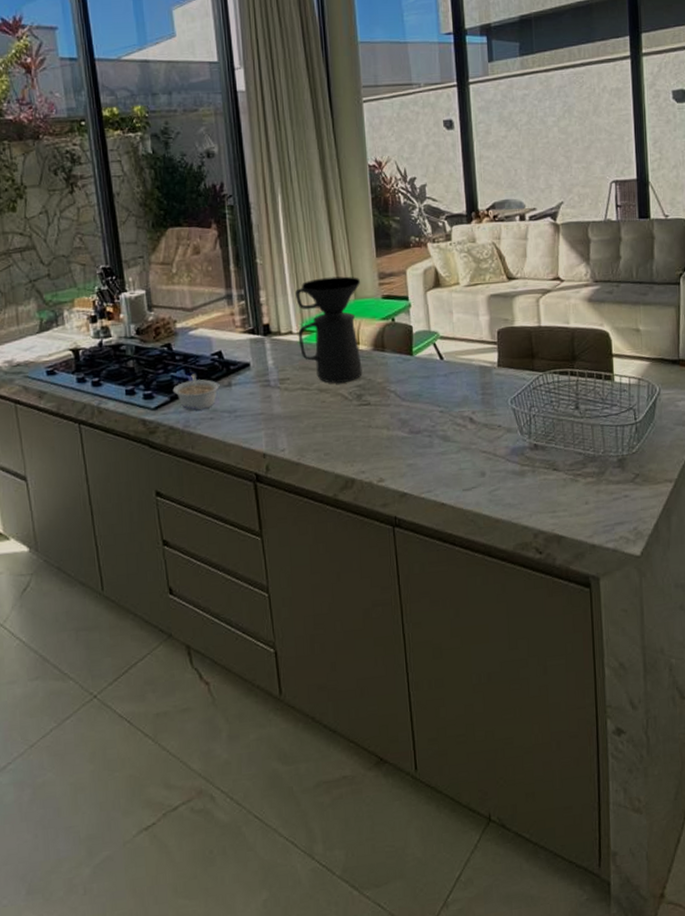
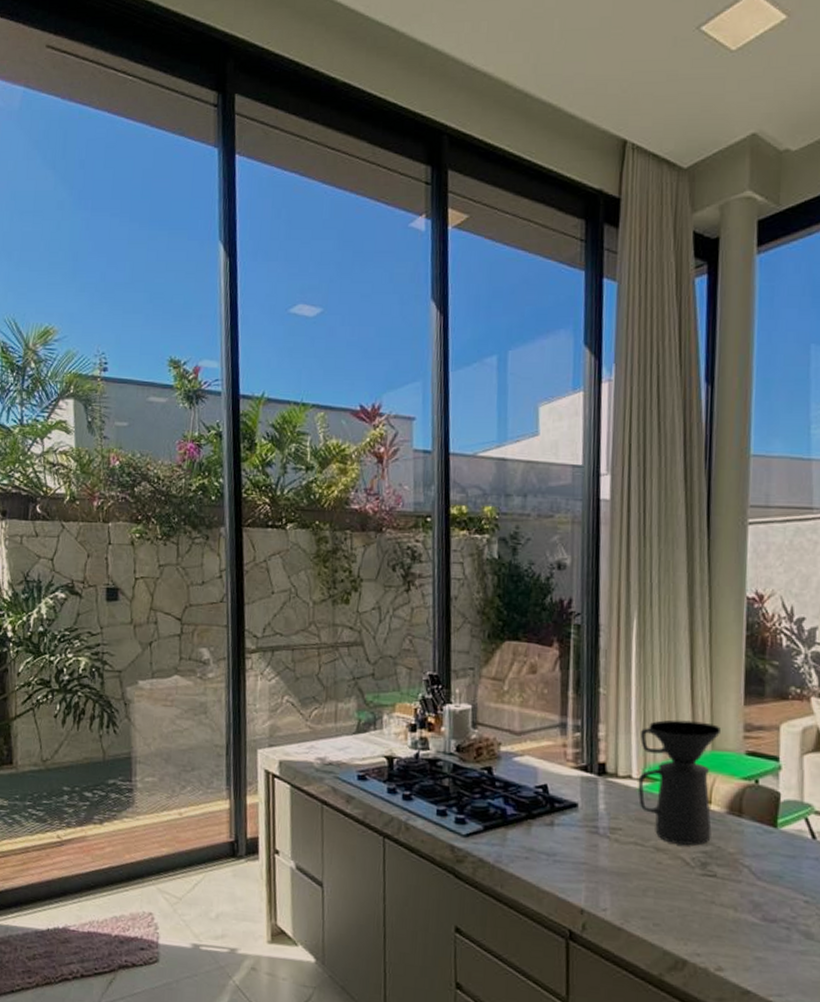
legume: present [172,374,220,410] -> none [487,805,541,846]

